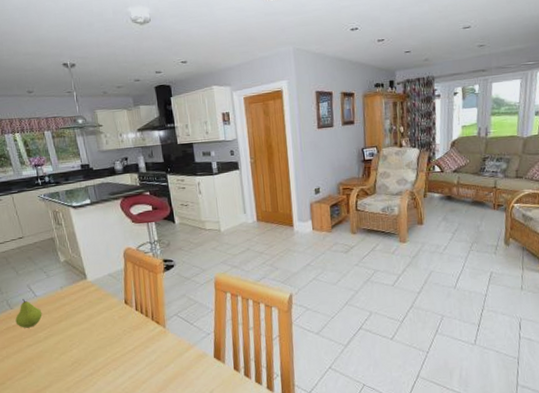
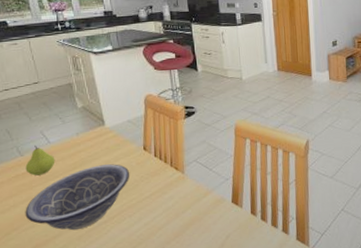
decorative bowl: none [17,317,113,382] -> present [25,164,130,231]

